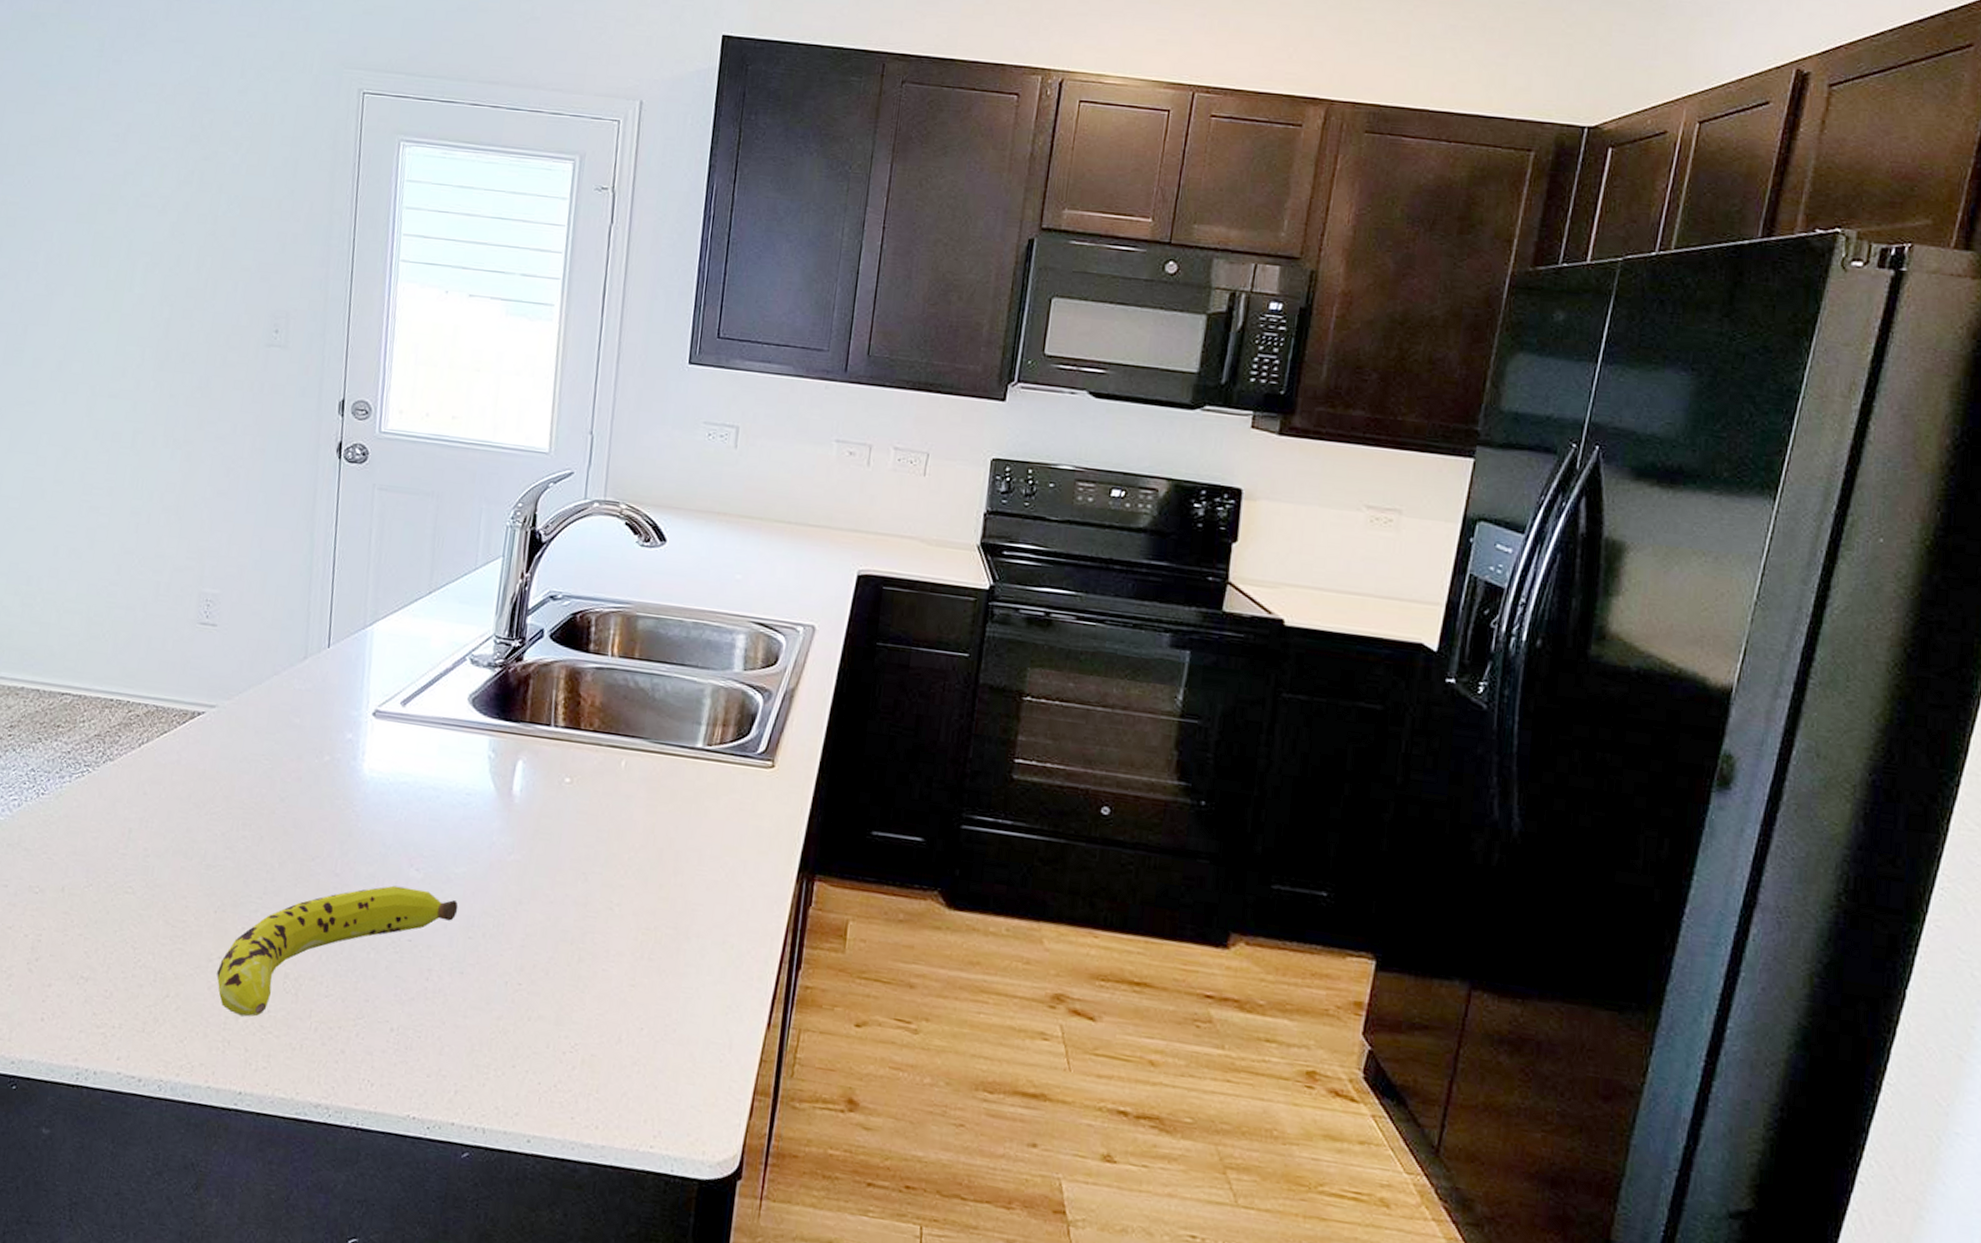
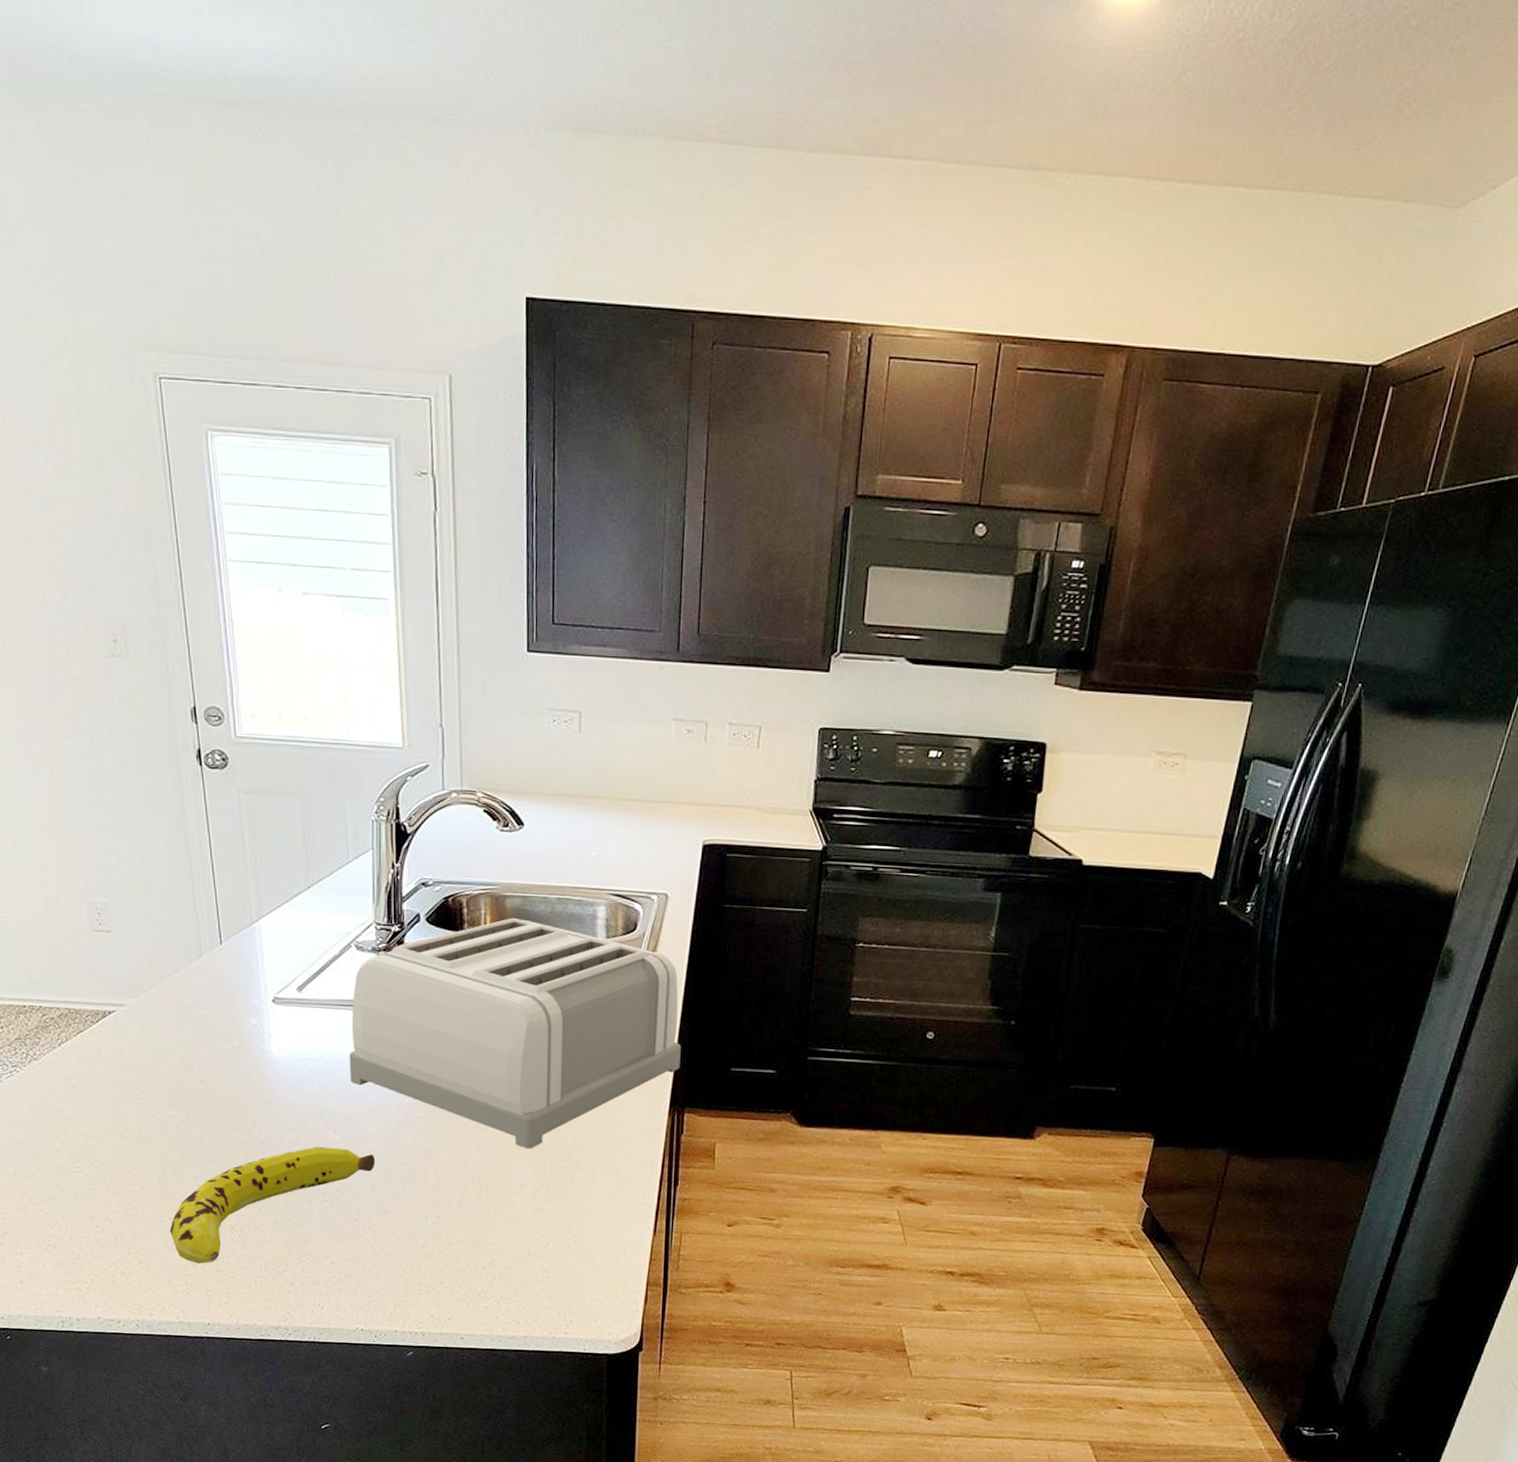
toaster: none [443,640,819,910] -> present [349,917,681,1149]

